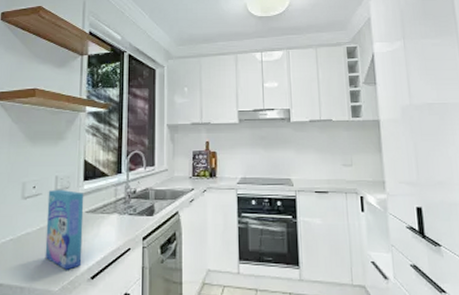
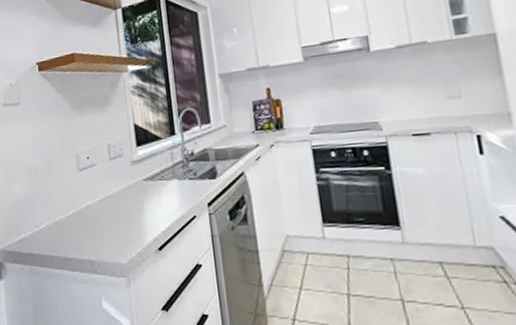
cereal box: present [45,189,84,270] -> none [102,157,147,242]

